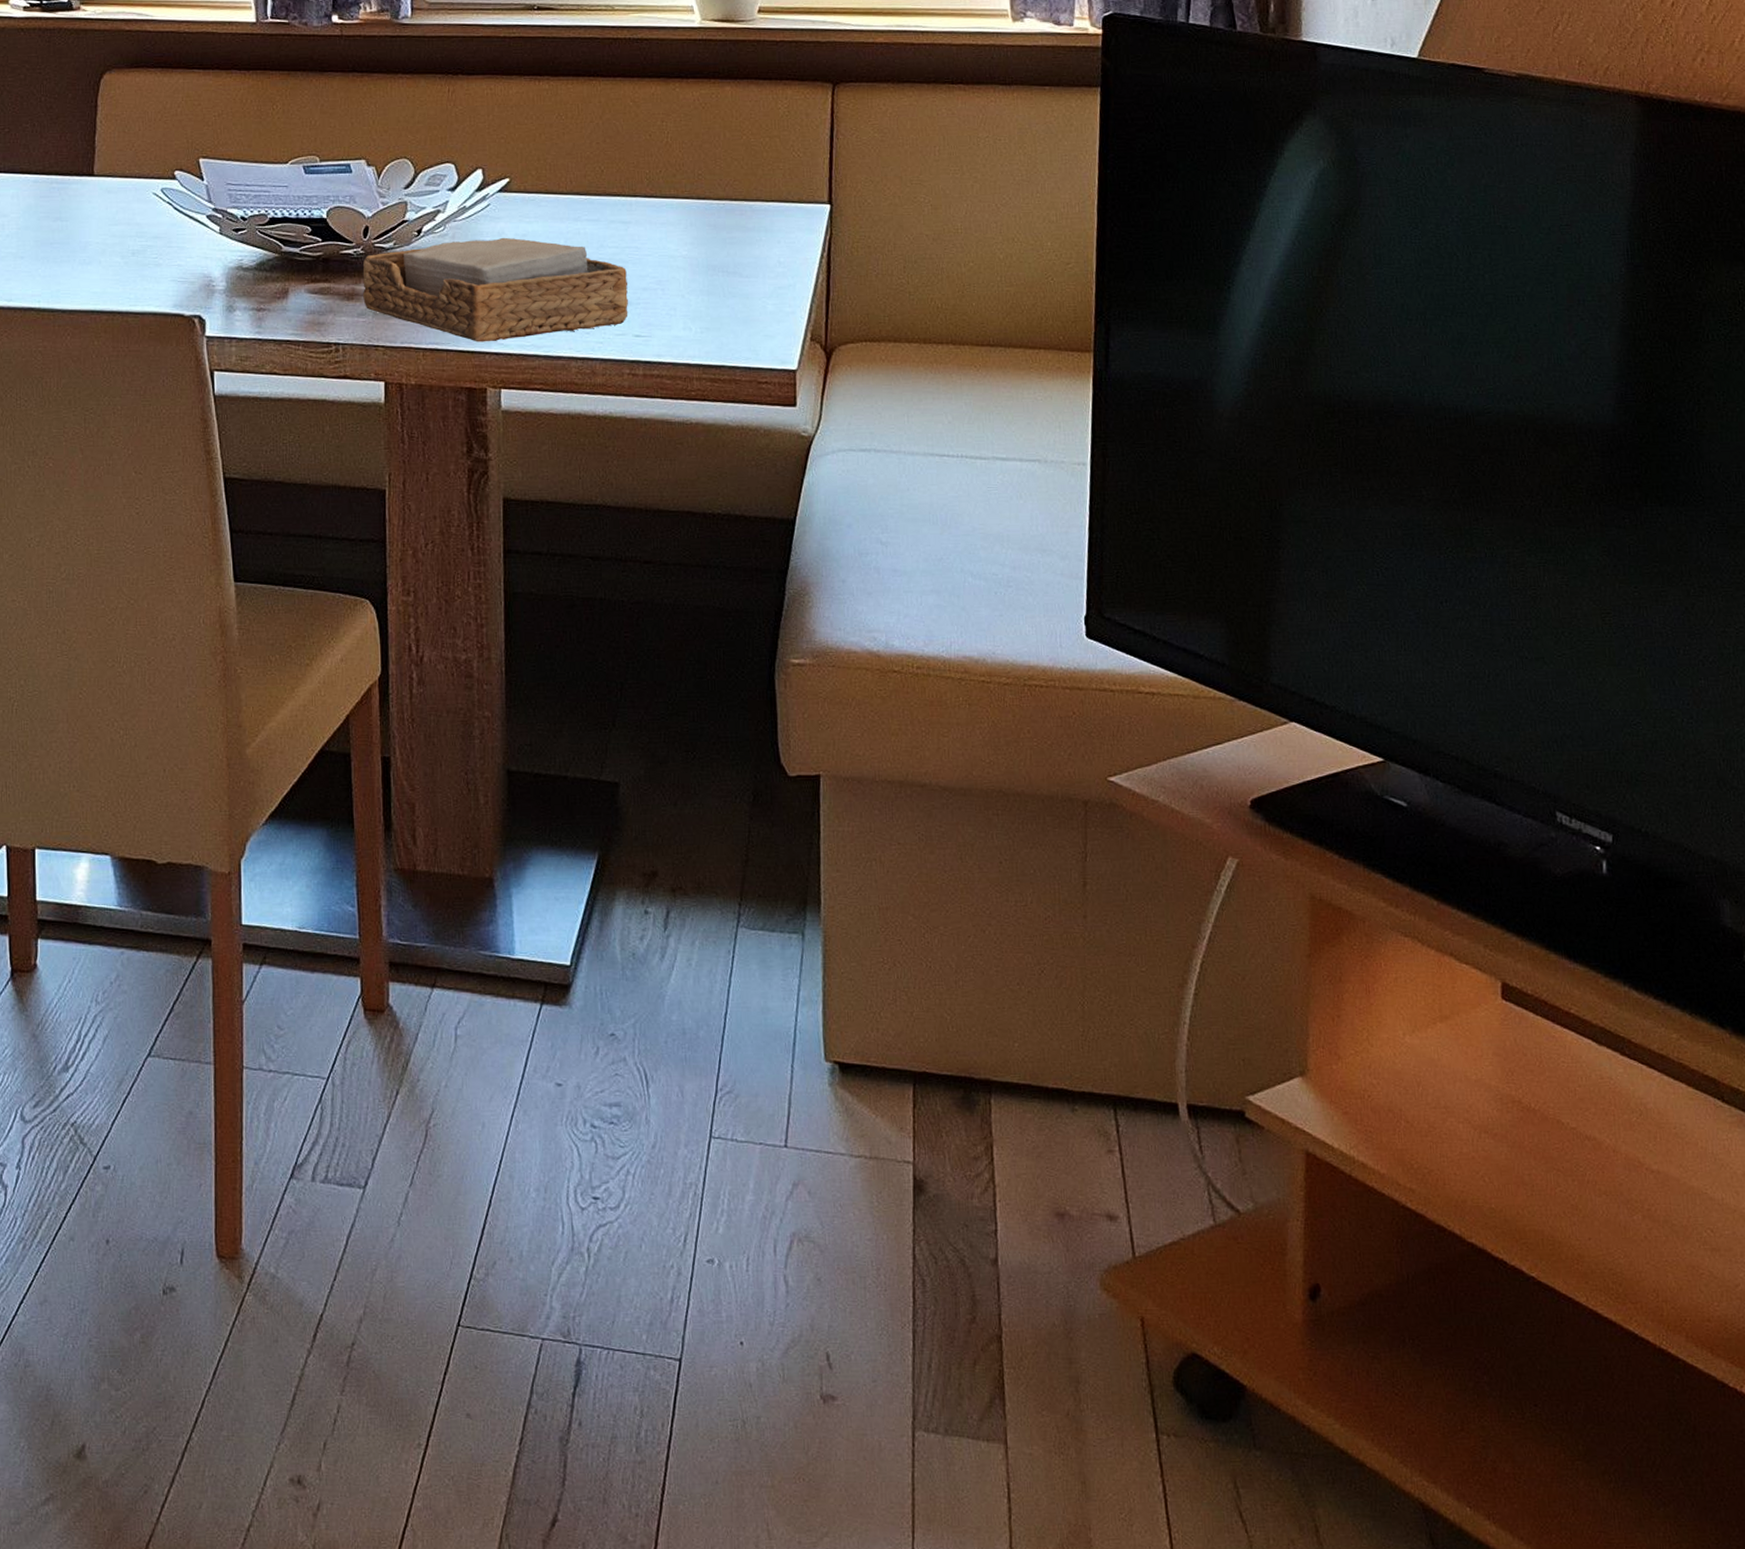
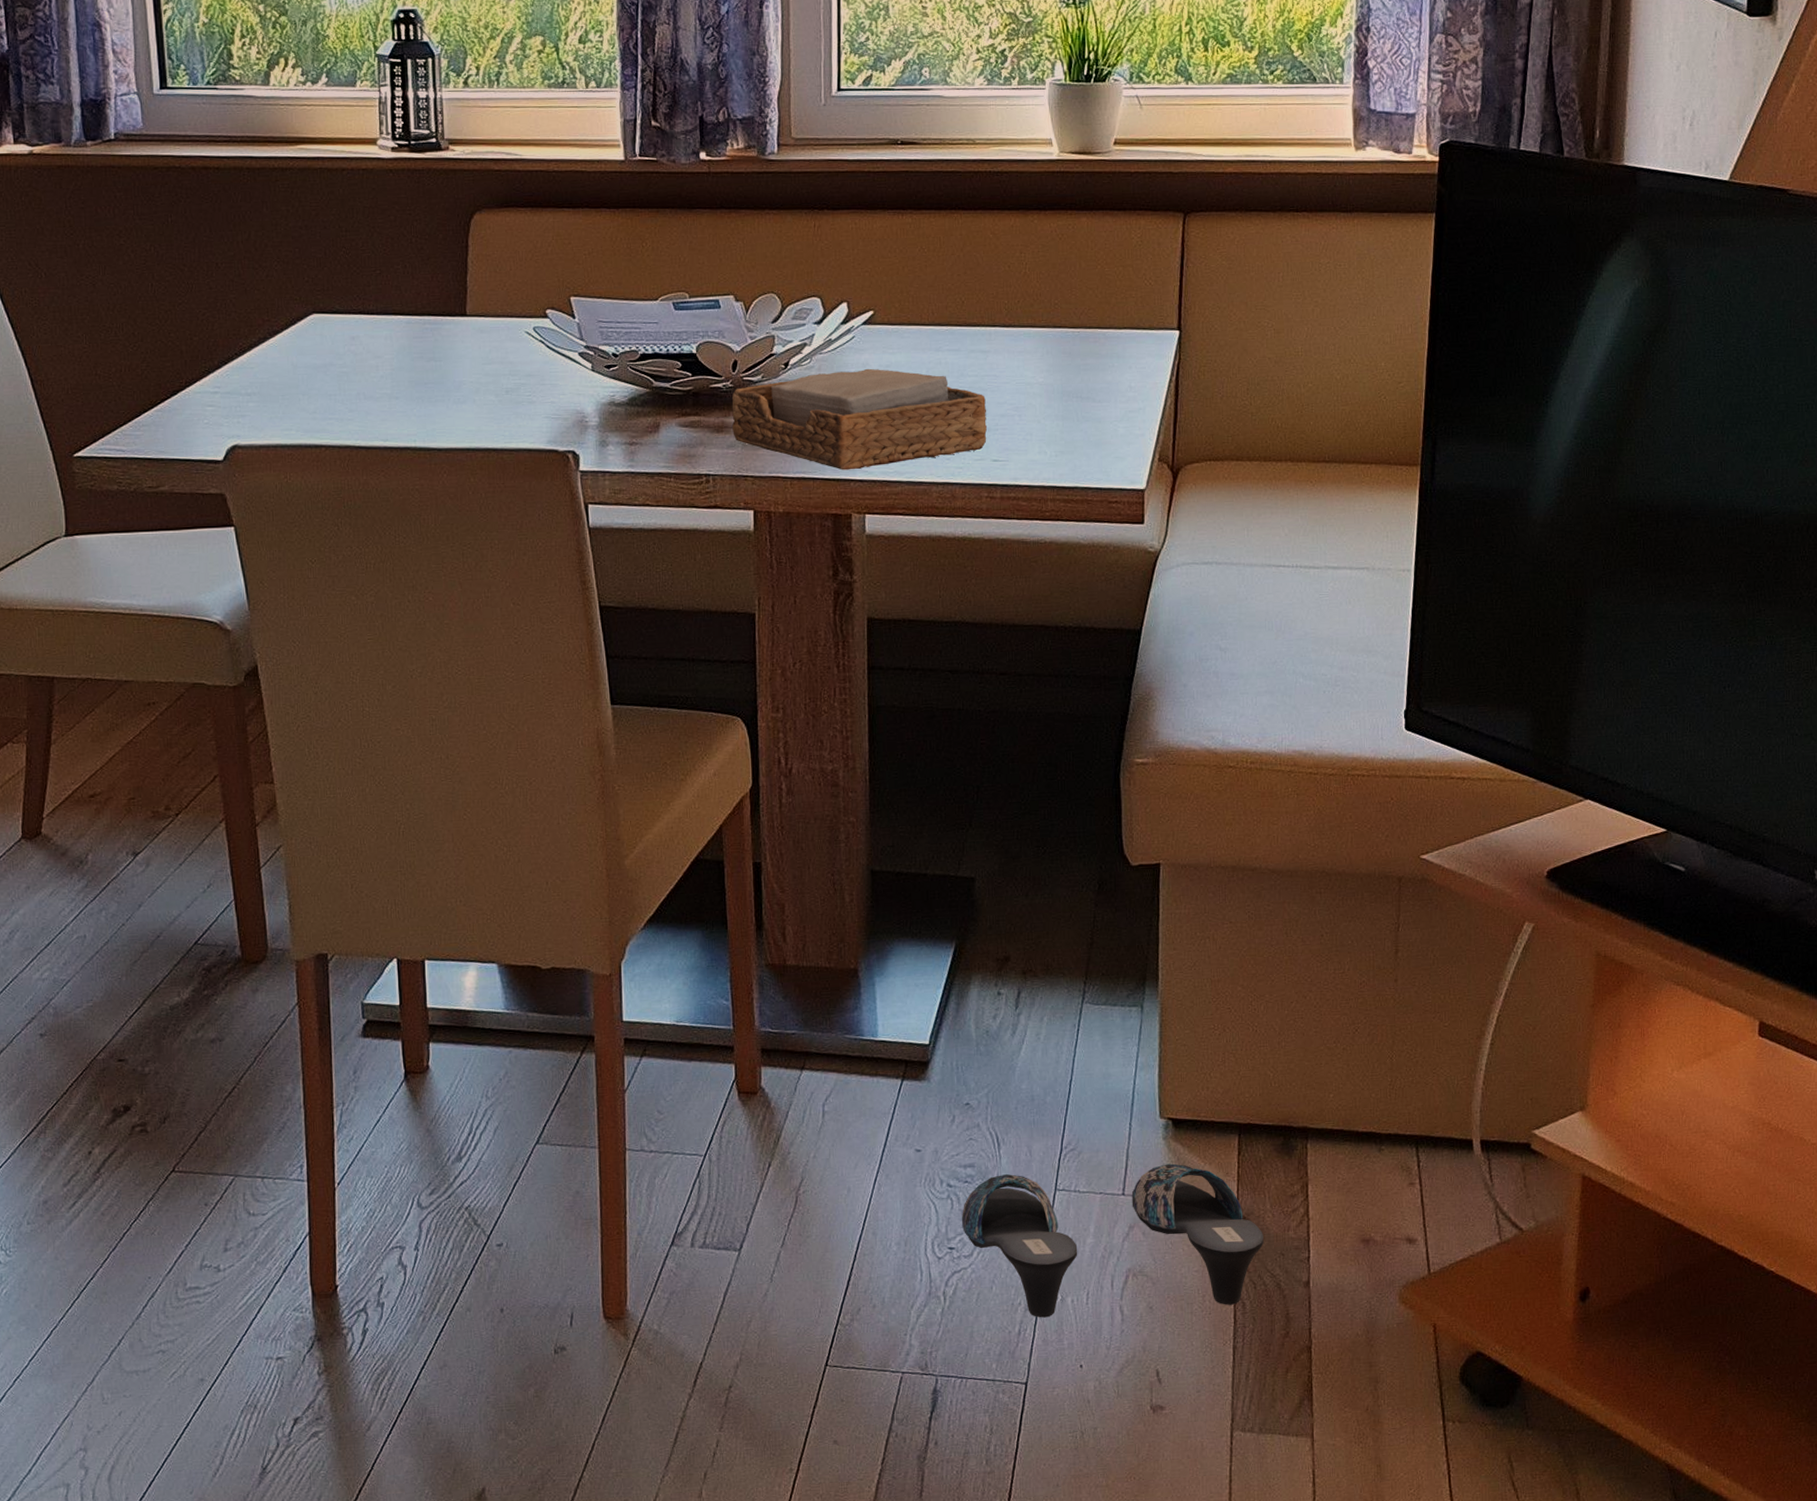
slippers: none [607,1114,944,1284] -> present [962,1163,1264,1318]

